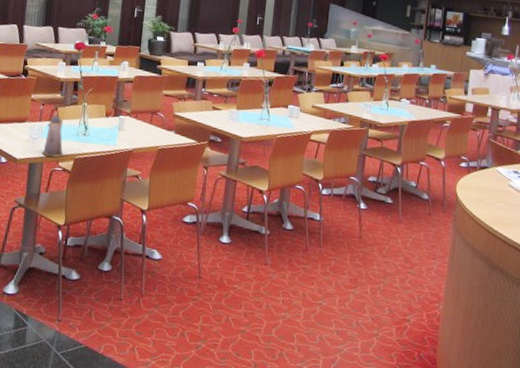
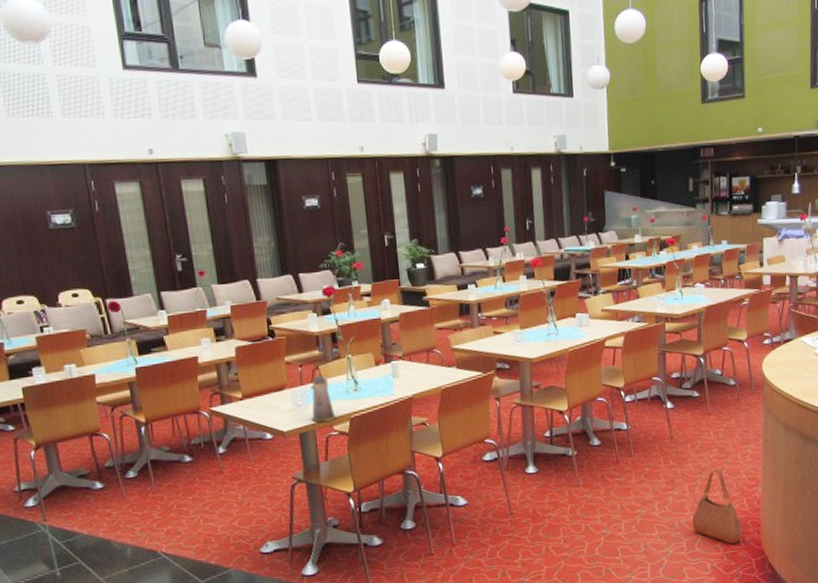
handbag: none [370,277,419,357] -> present [692,469,743,545]
coffee maker: present [483,36,506,61] -> none [774,197,798,224]

